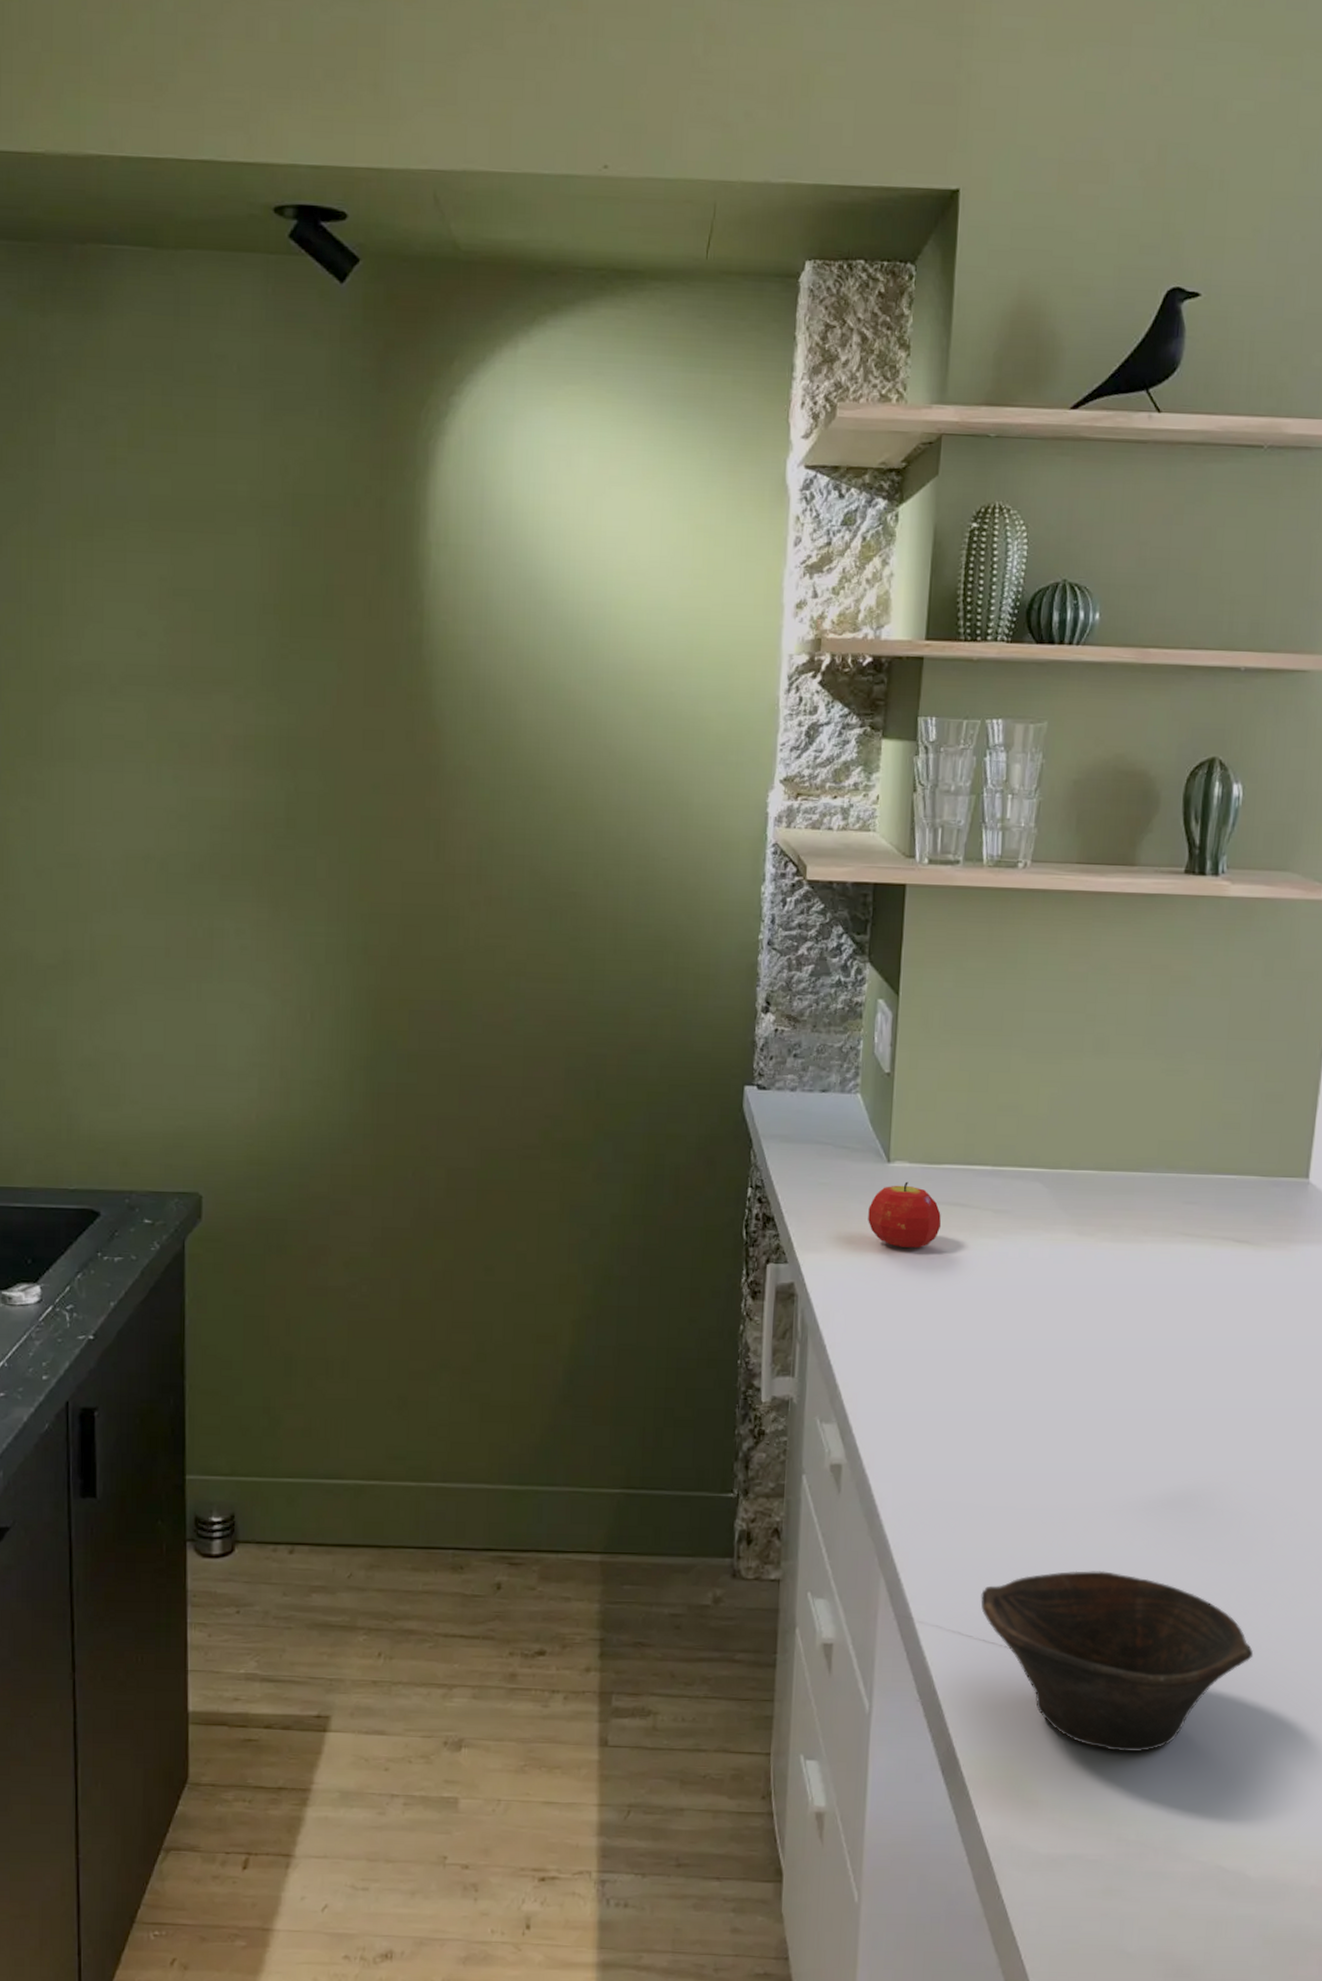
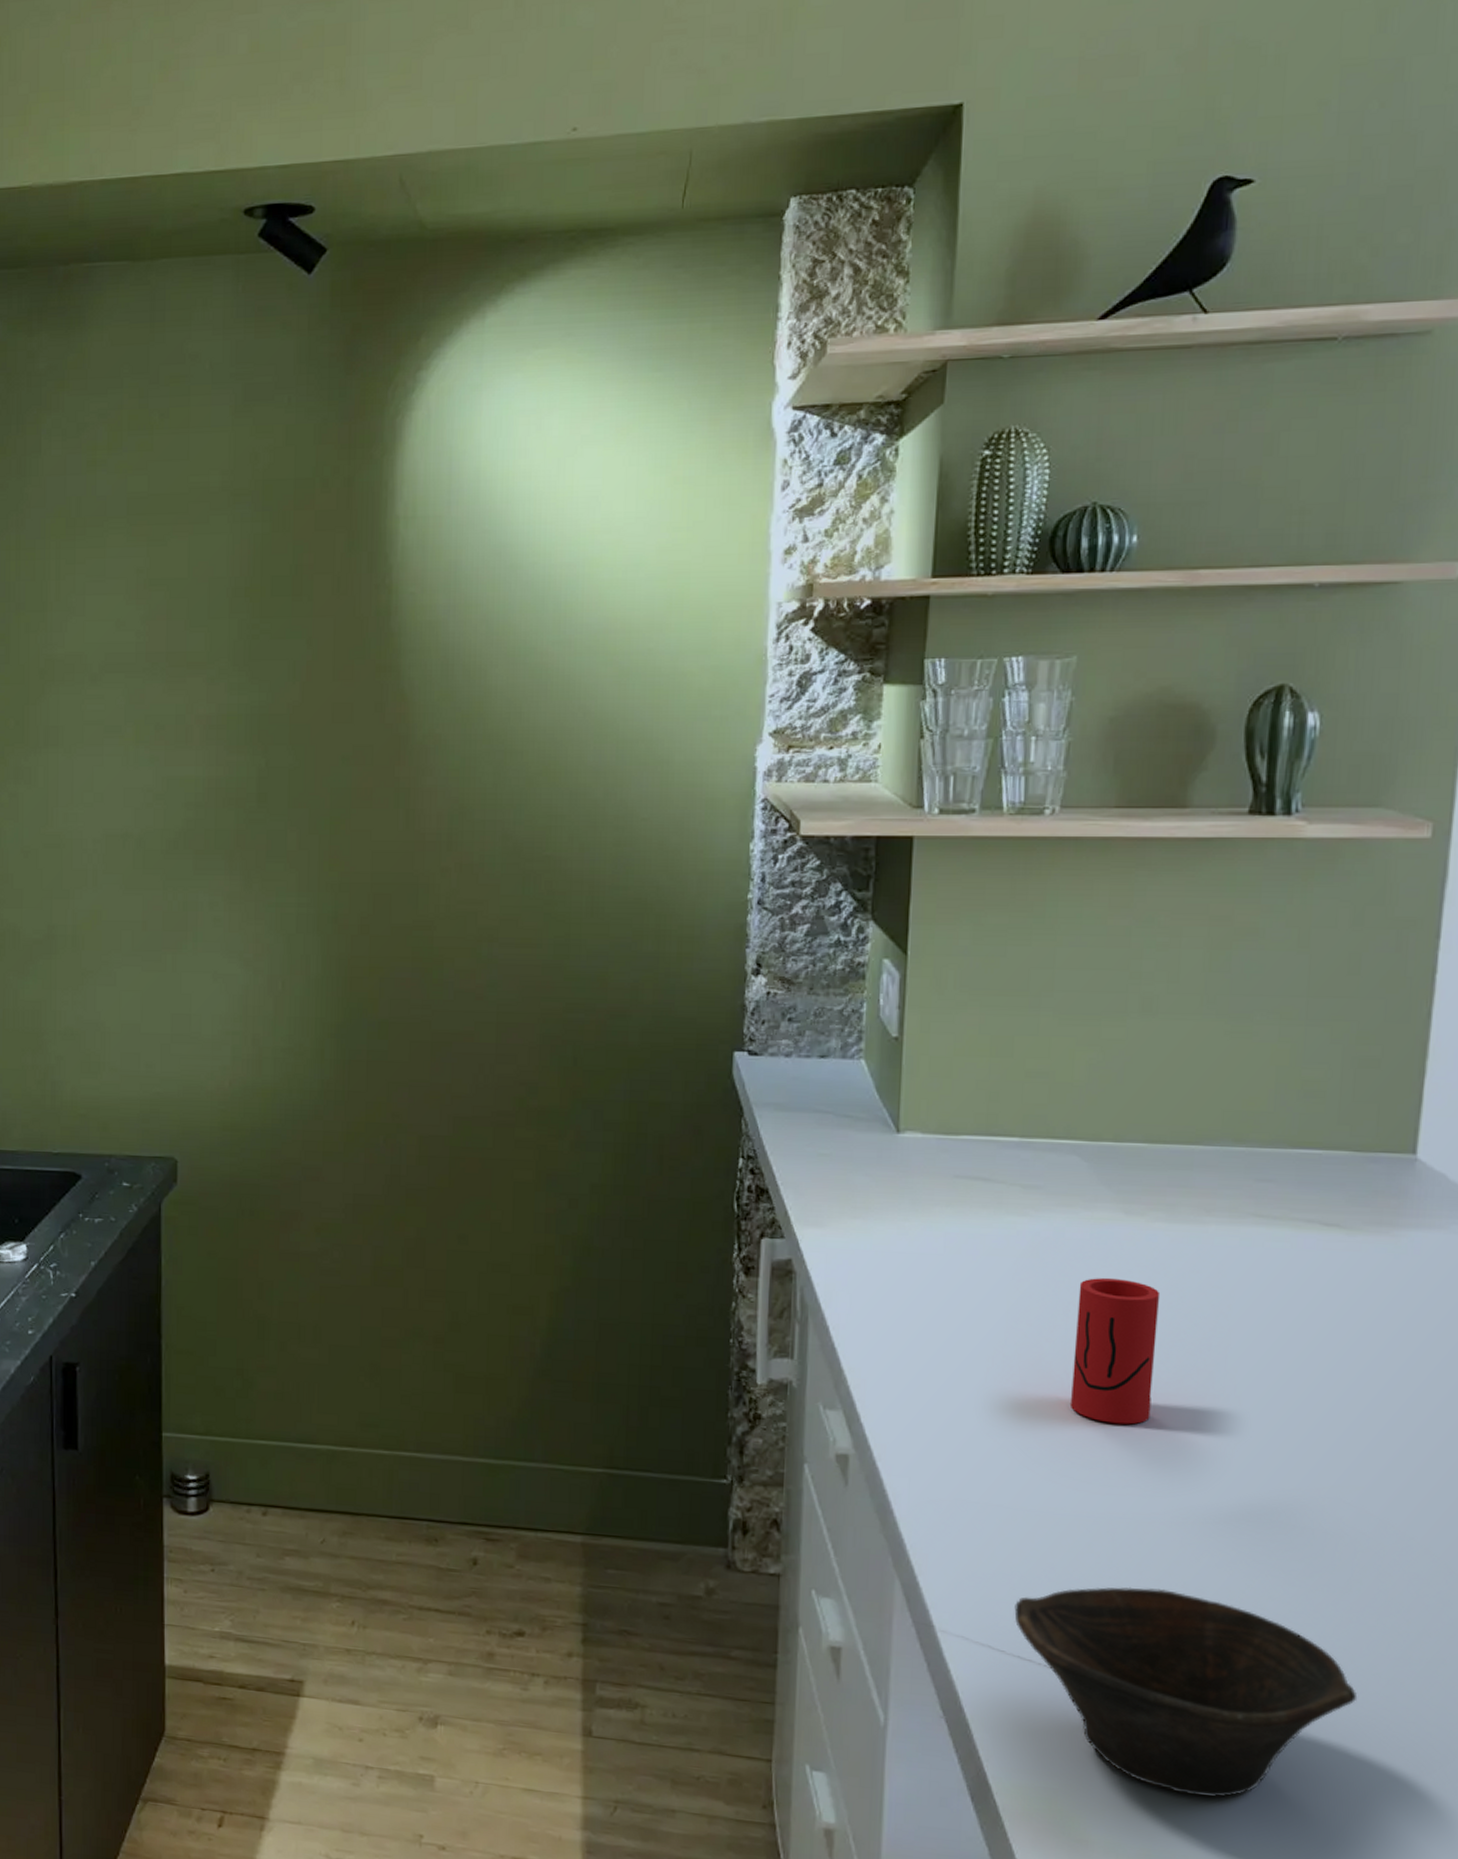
fruit: present [868,1181,942,1248] -> none [875,1153,961,1225]
cup: none [1029,1293,1106,1425] -> present [1069,1278,1161,1425]

